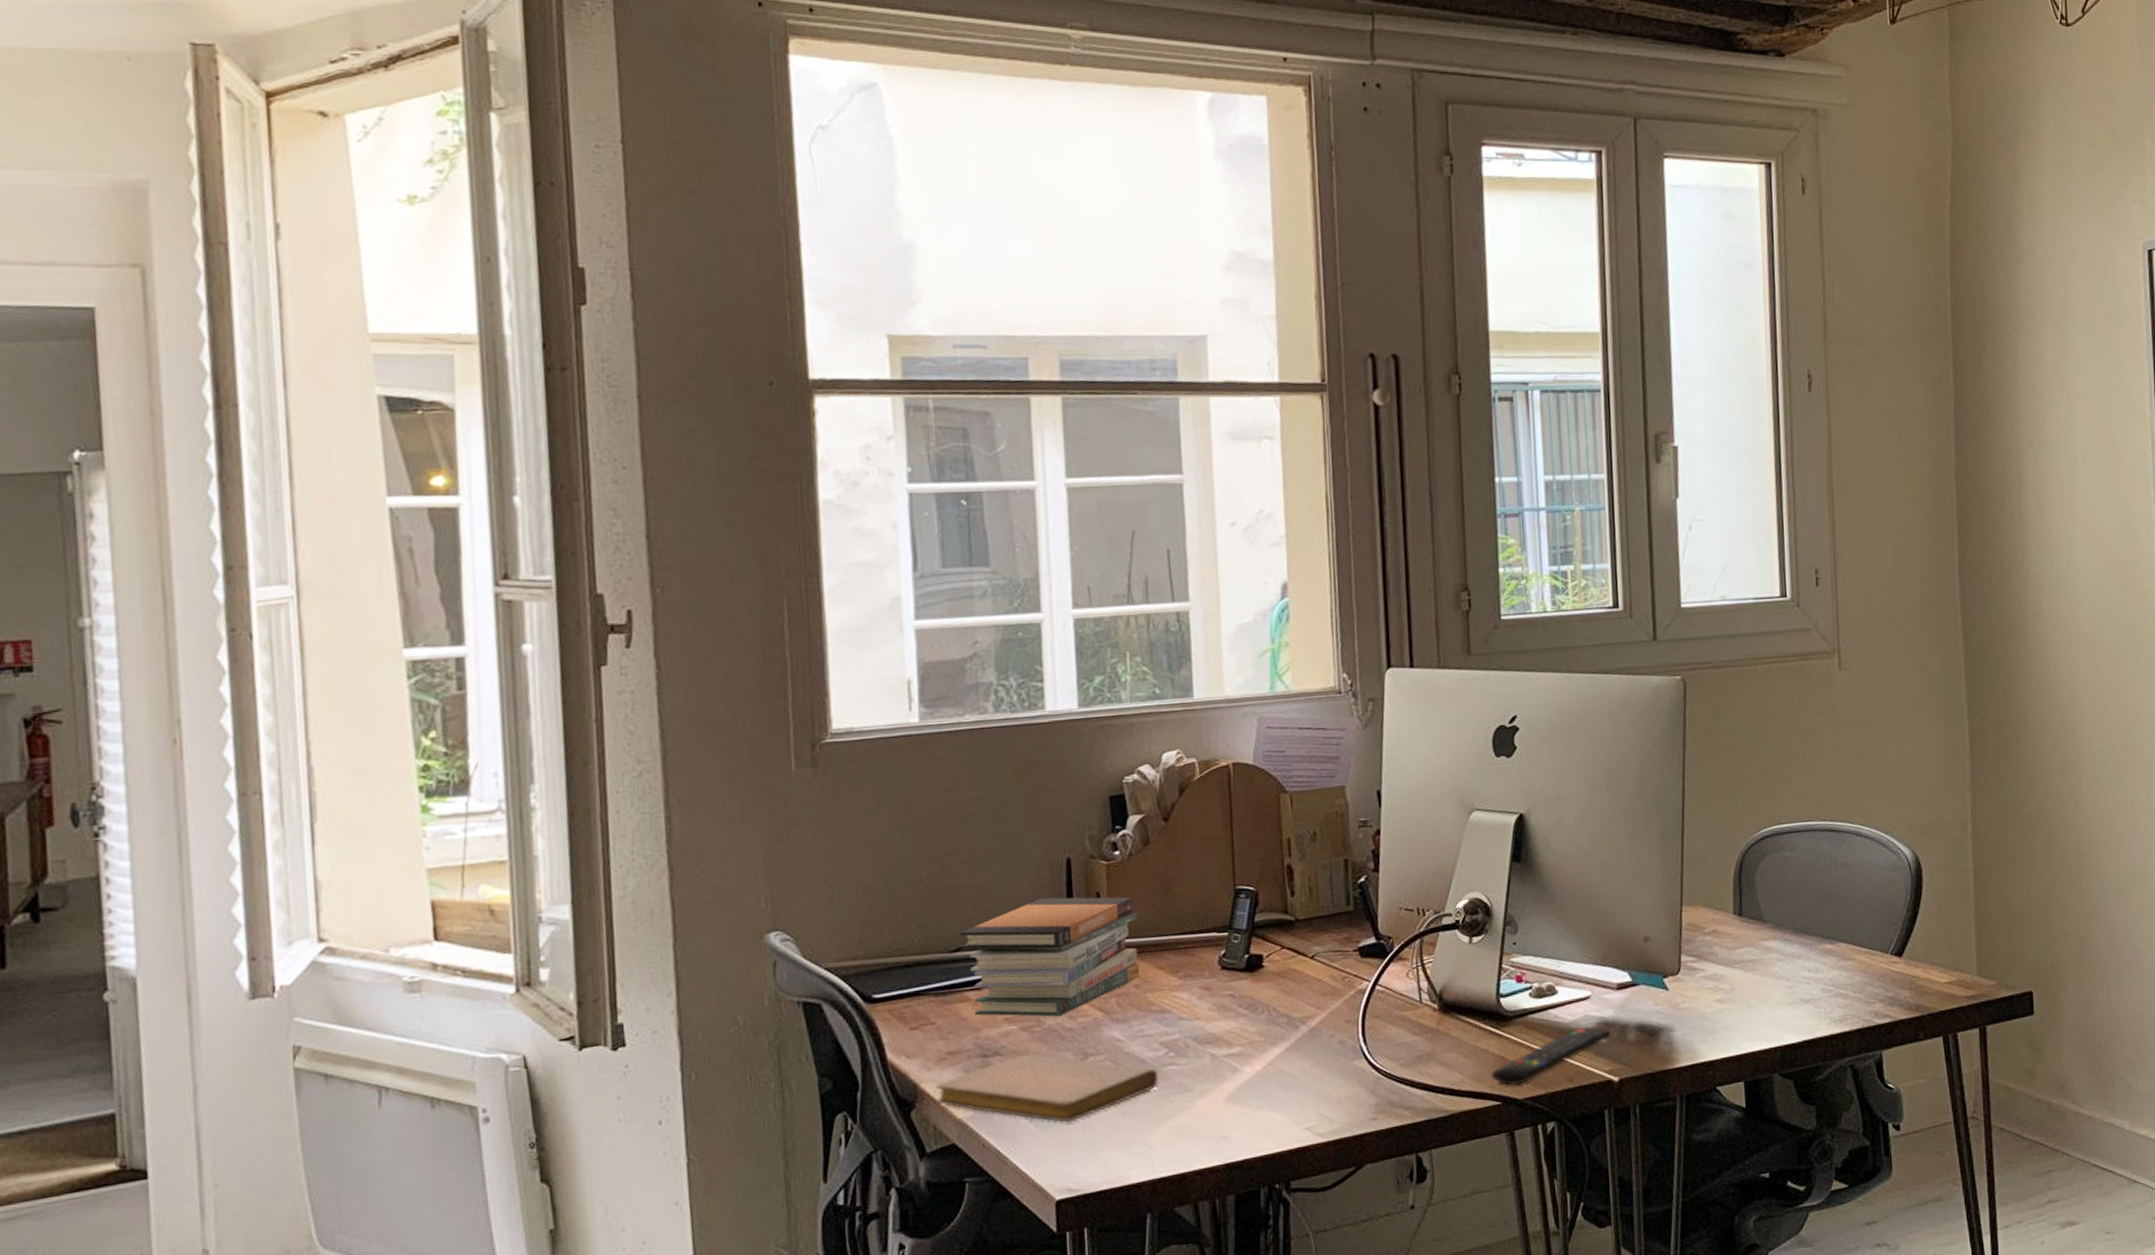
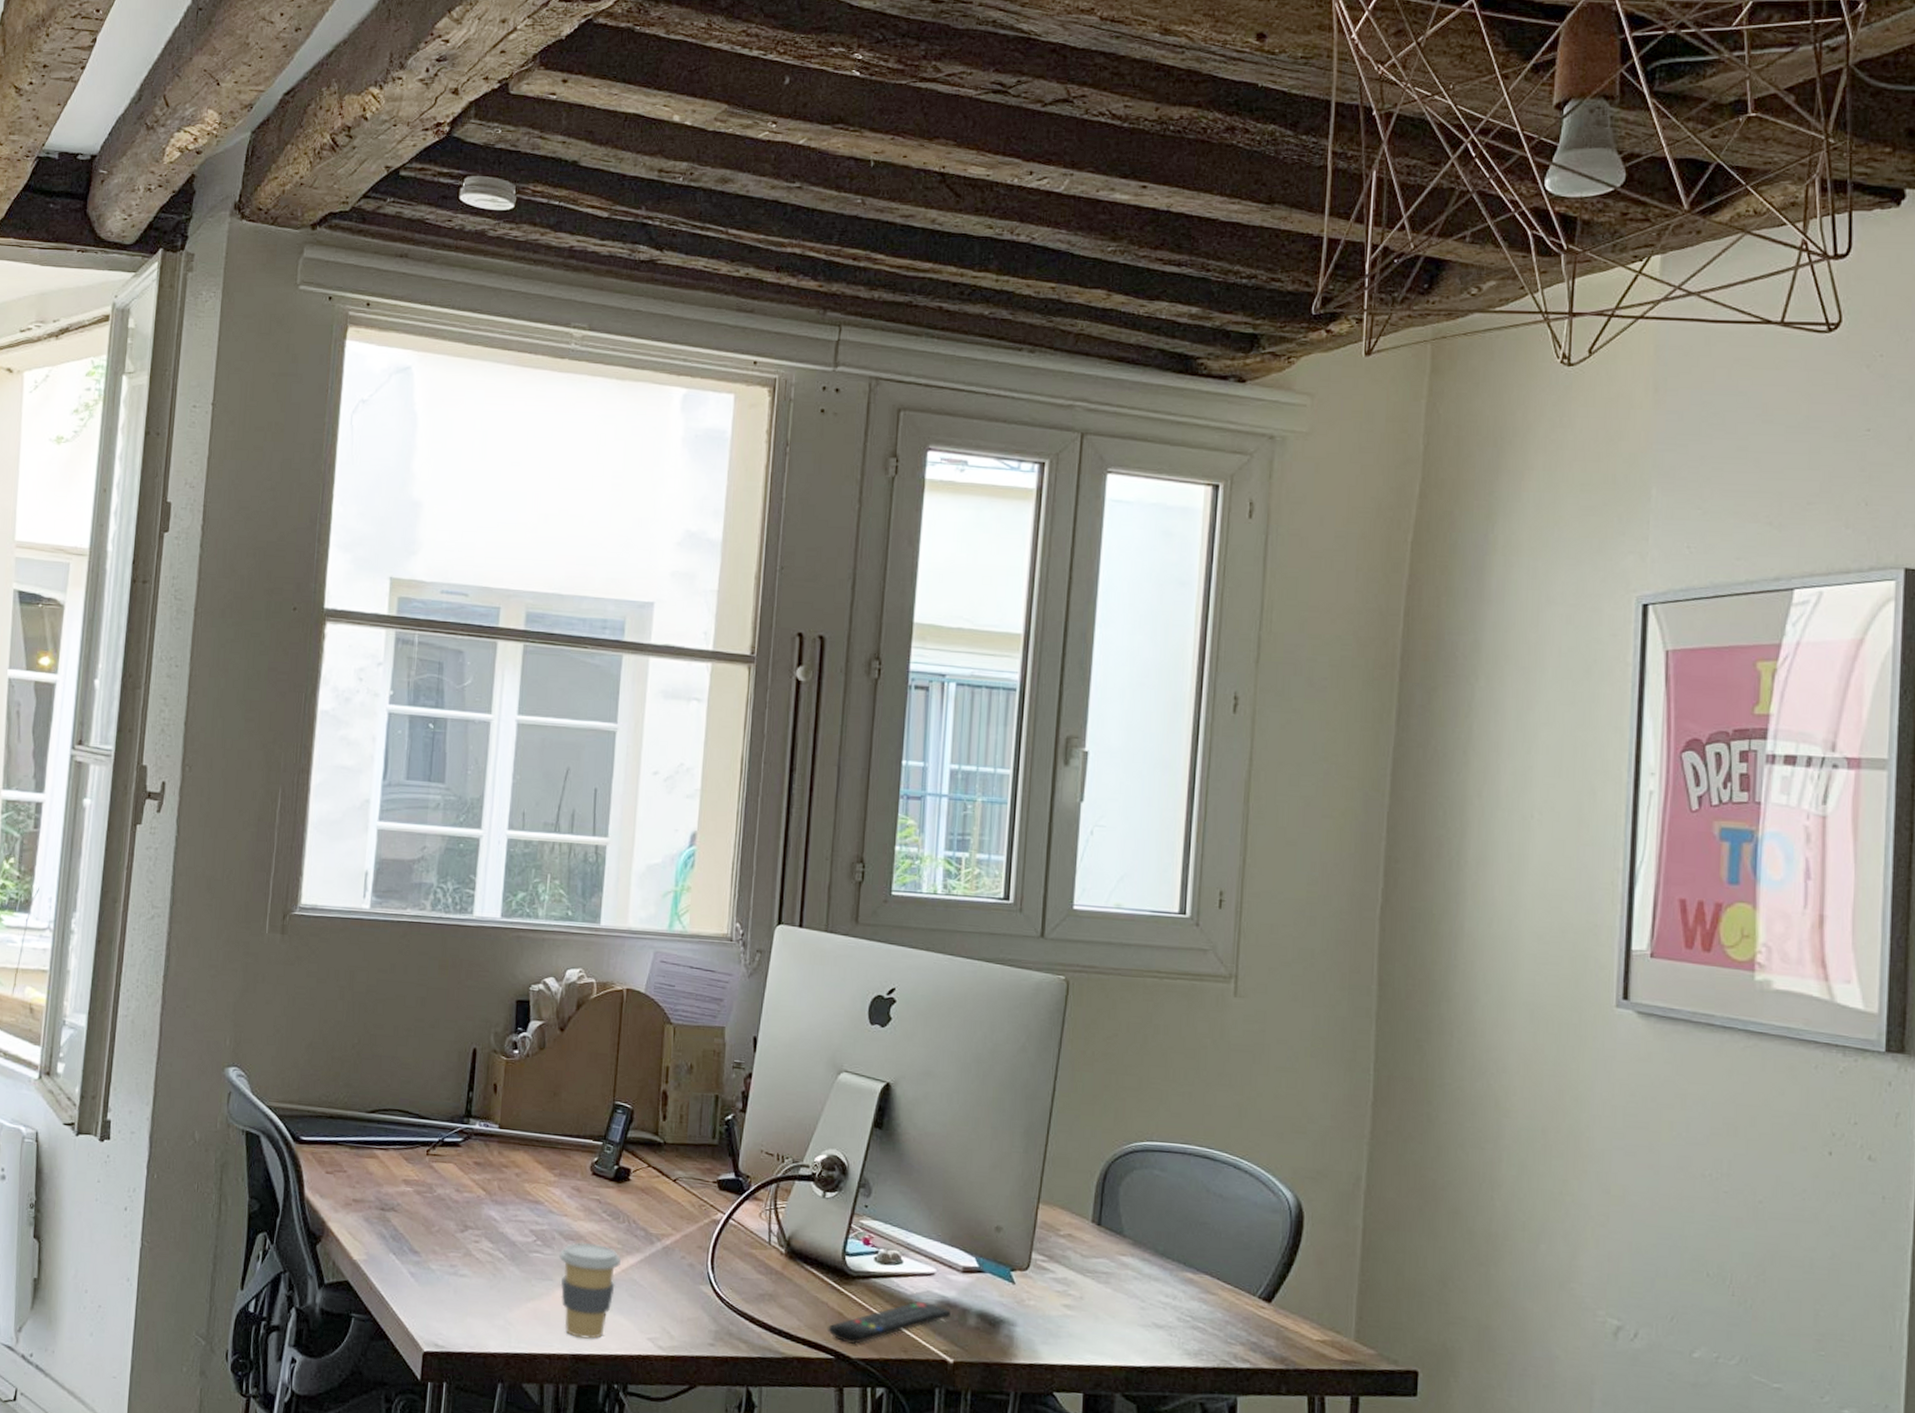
notebook: present [937,1053,1158,1123] -> none [339,1214,524,1285]
book stack: present [959,896,1140,1017] -> none [376,1080,527,1188]
coffee cup: none [1196,1041,1265,1145] -> present [559,1243,621,1339]

